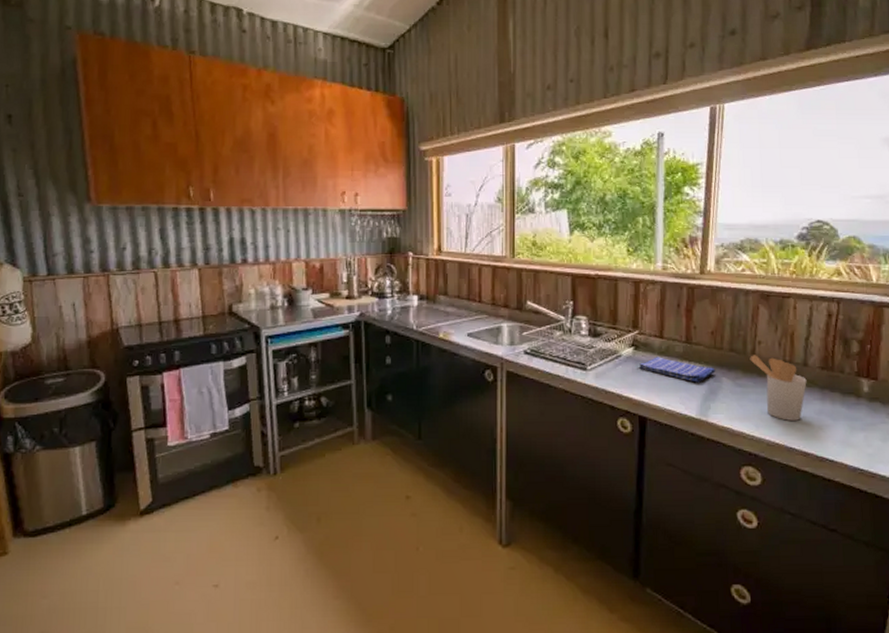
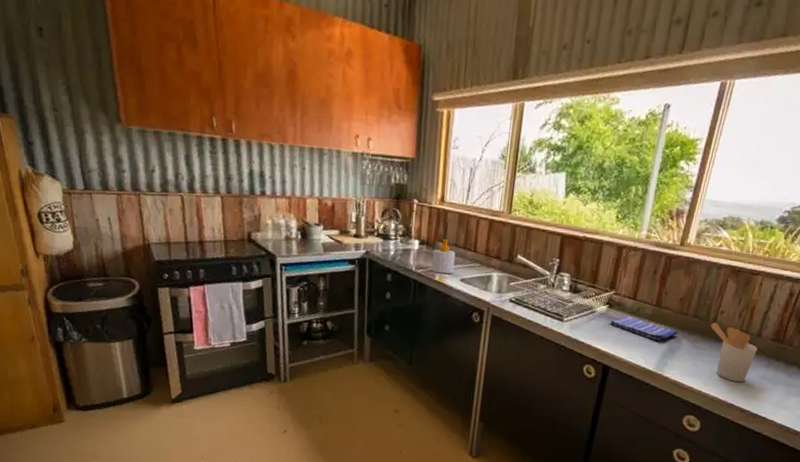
soap bottle: none [435,292,459,330] -> present [432,239,456,274]

